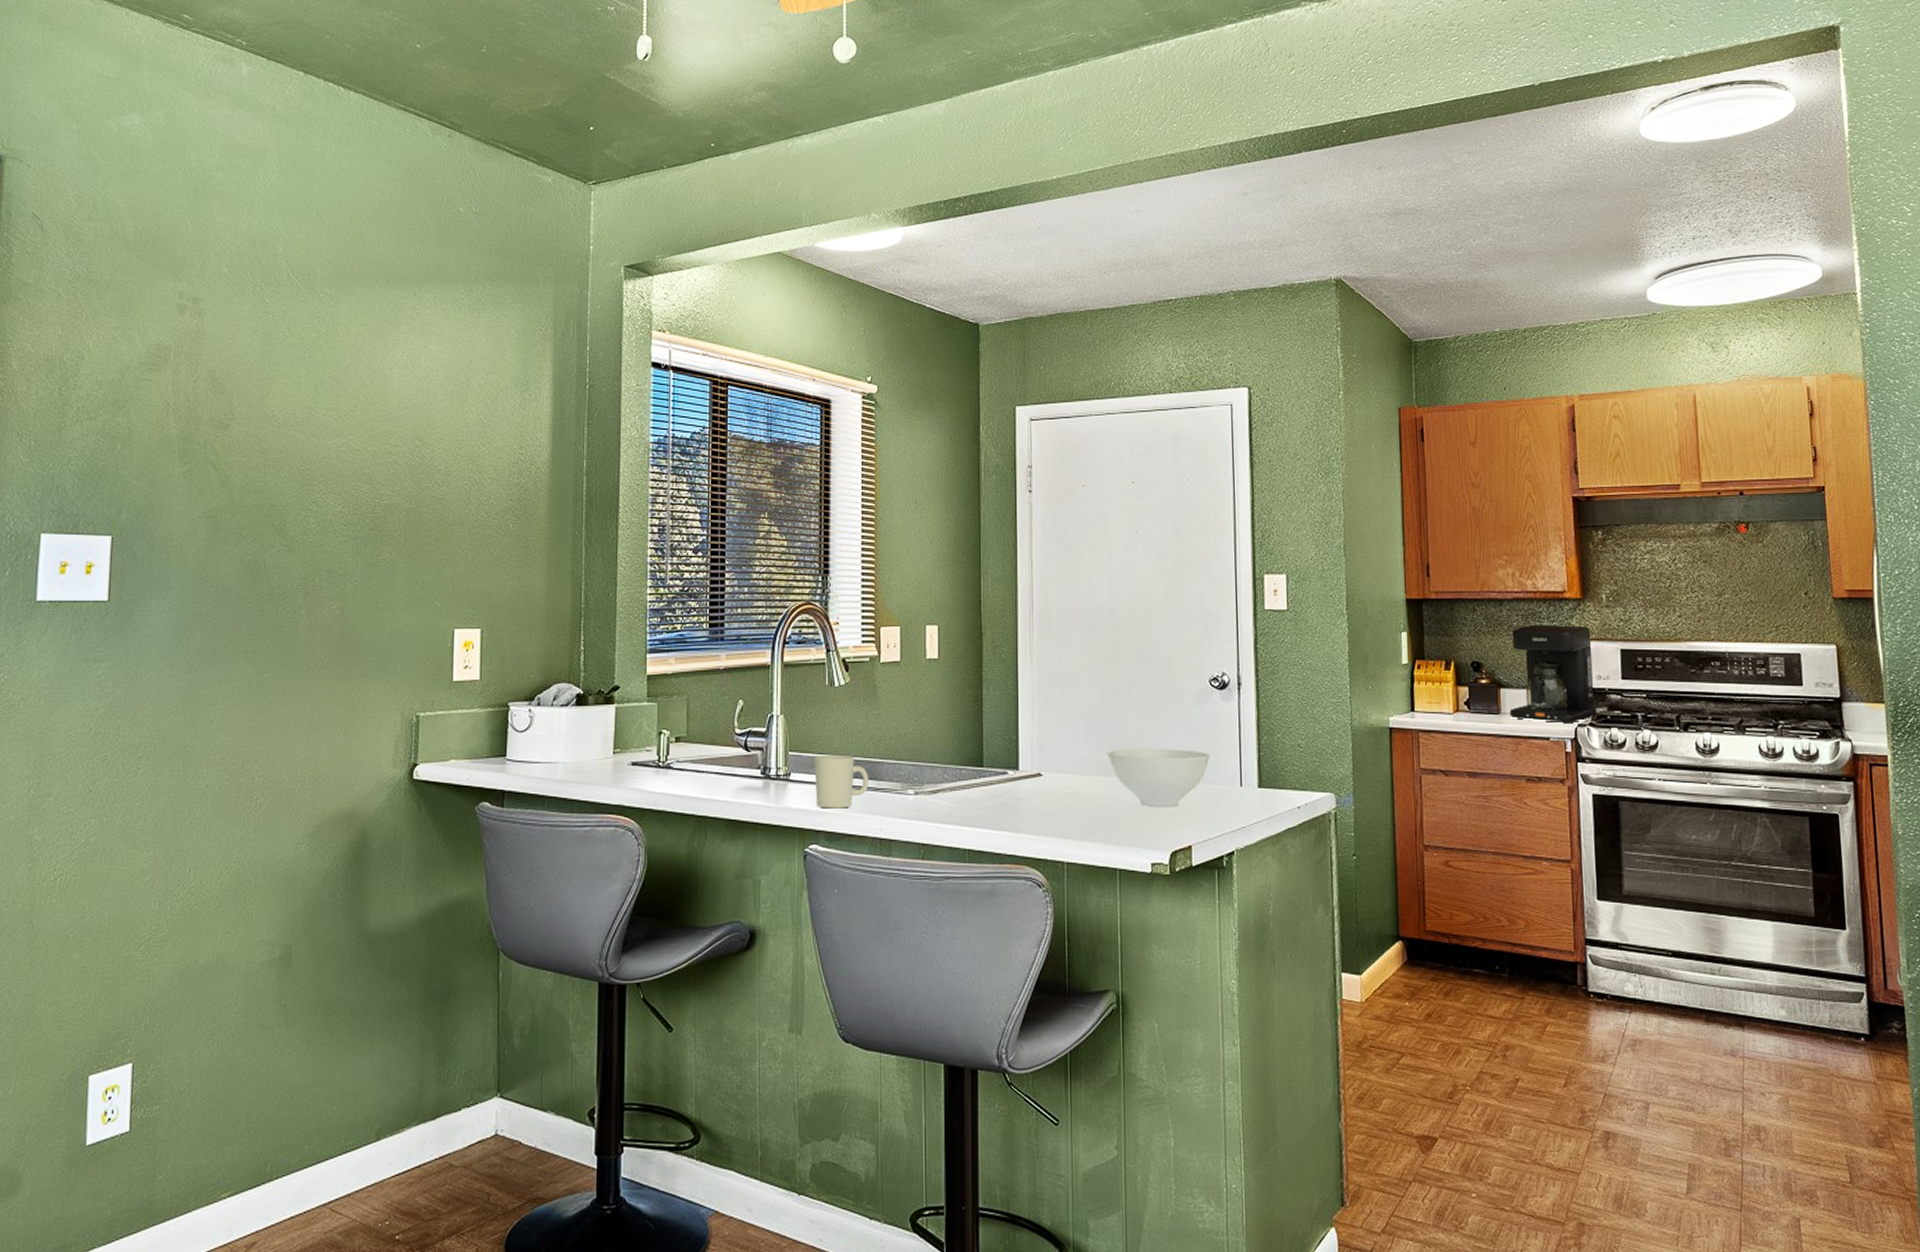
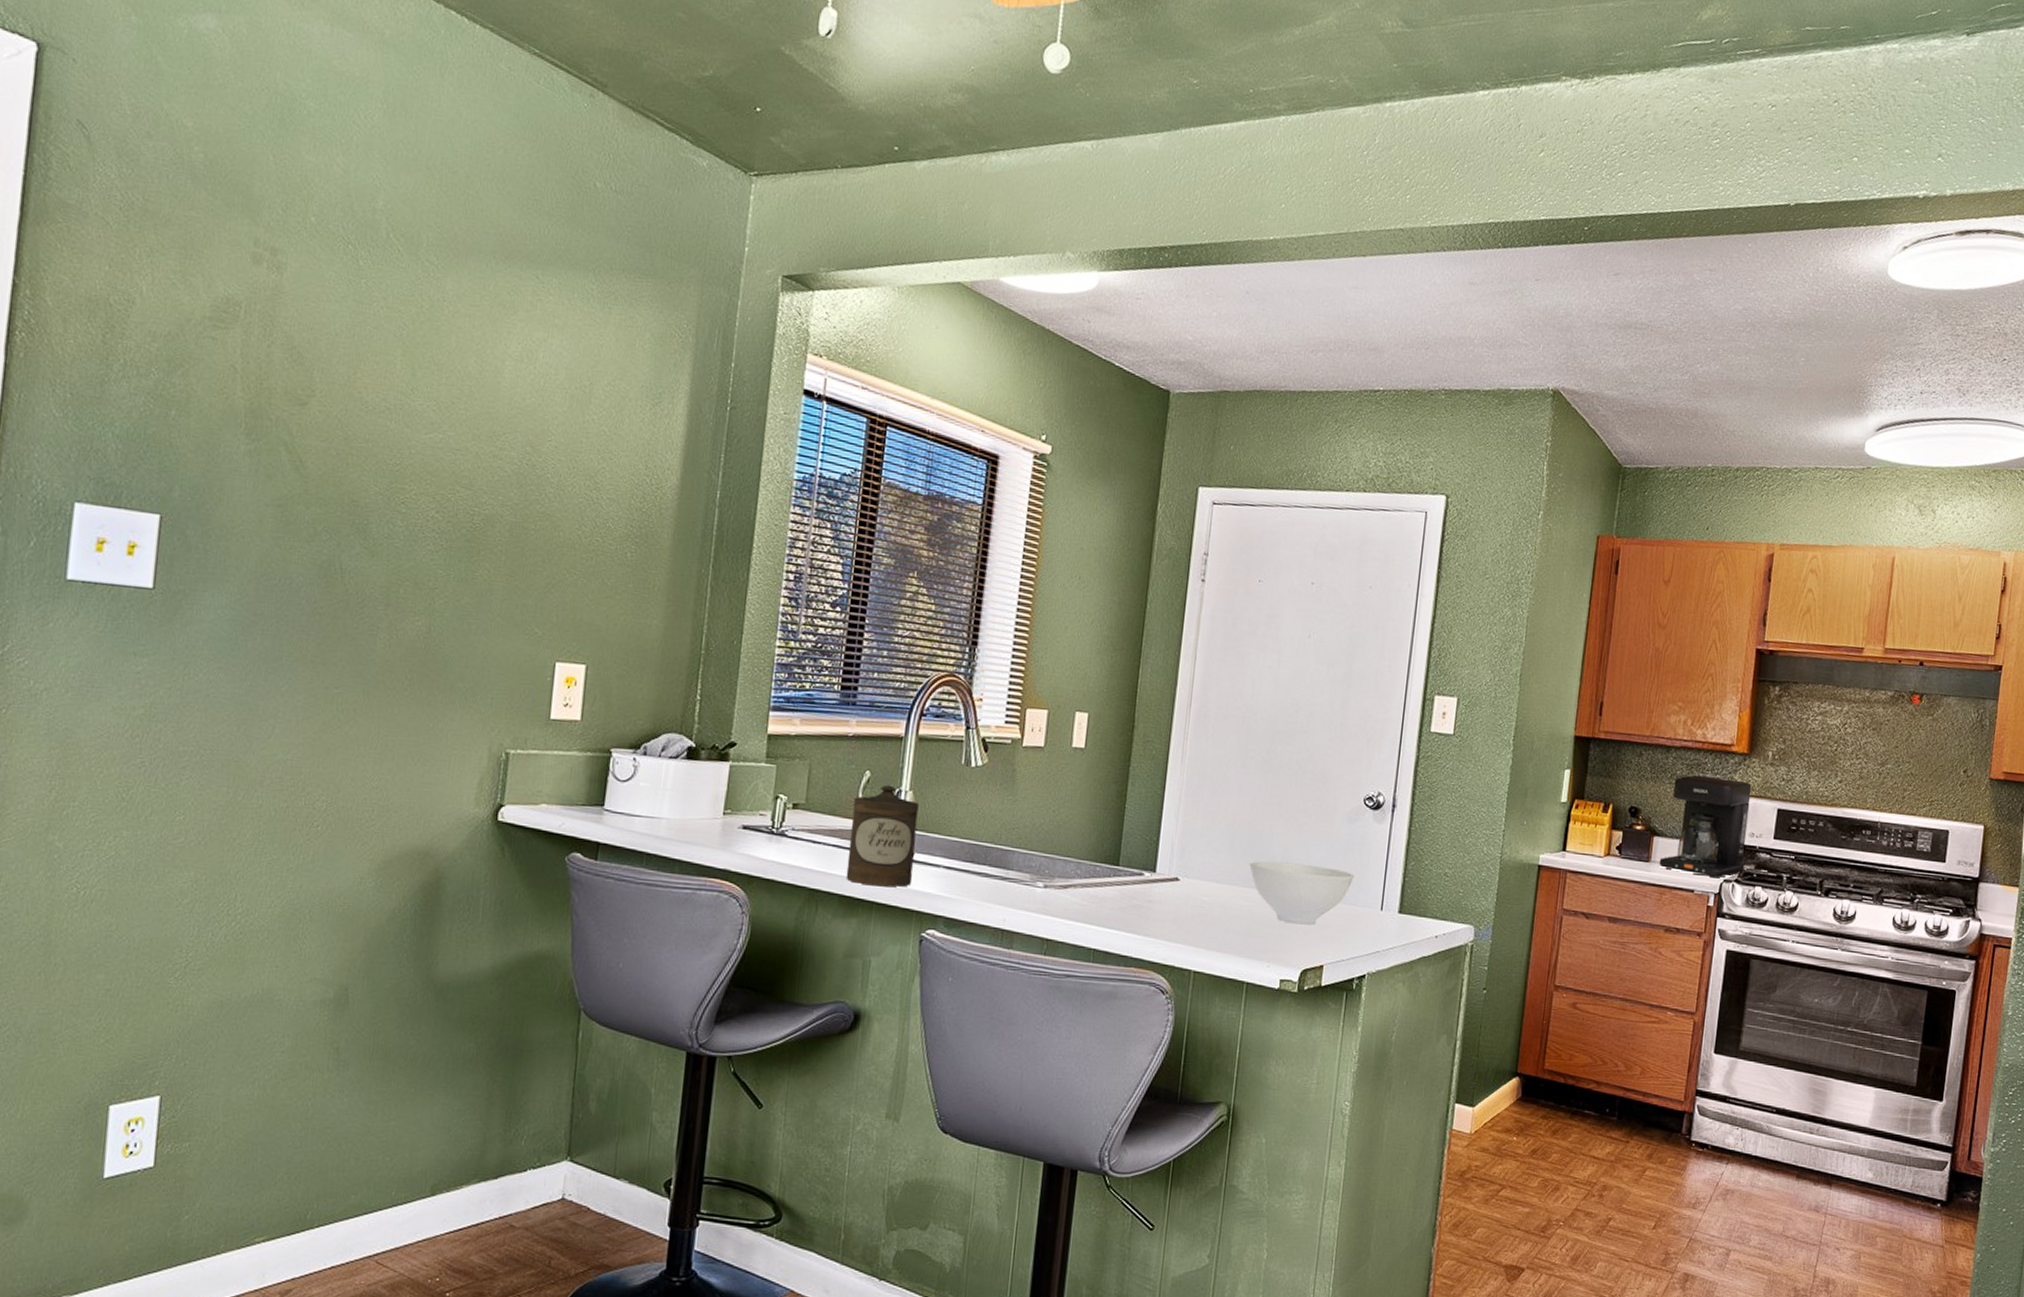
canister: none [730,711,792,808] -> present [846,784,919,887]
mug: present [814,754,869,809] -> none [938,837,997,895]

